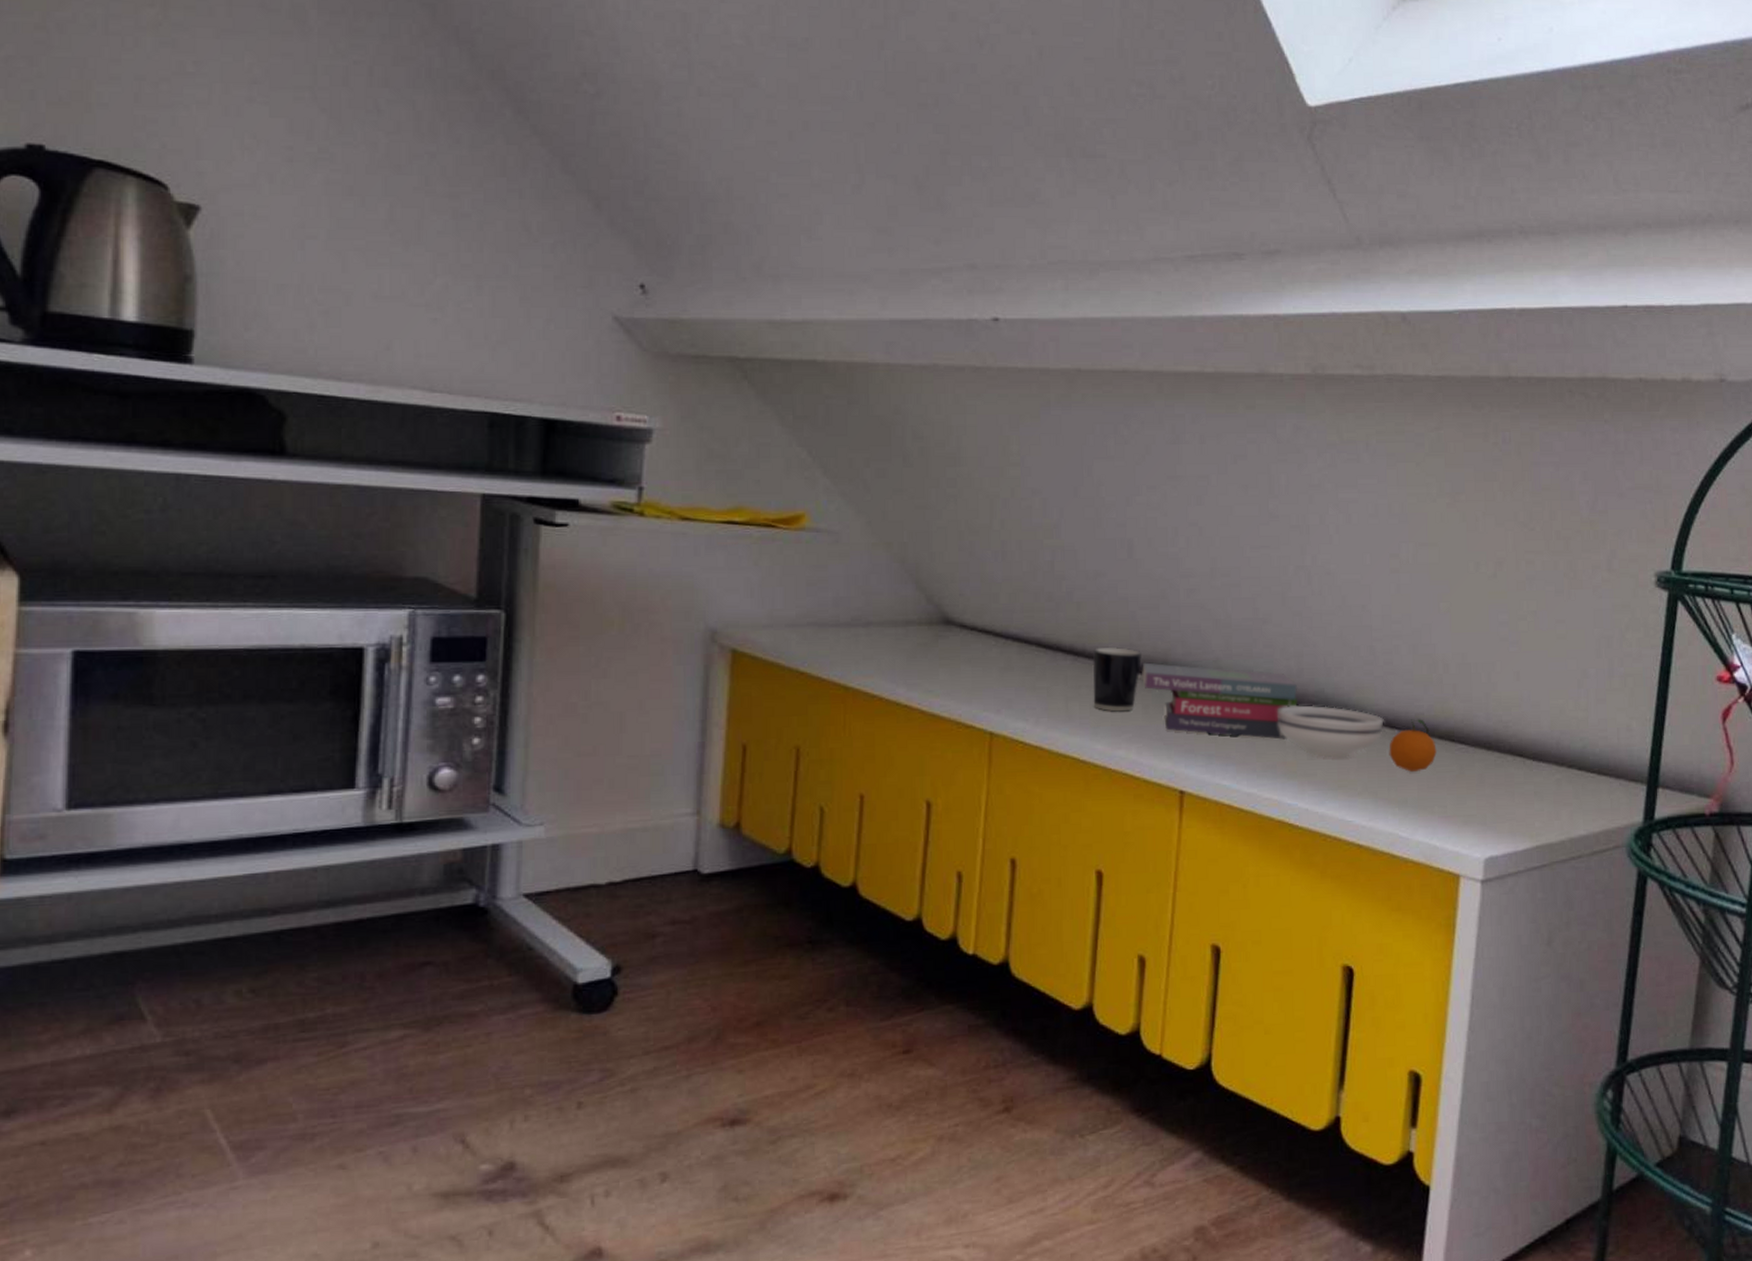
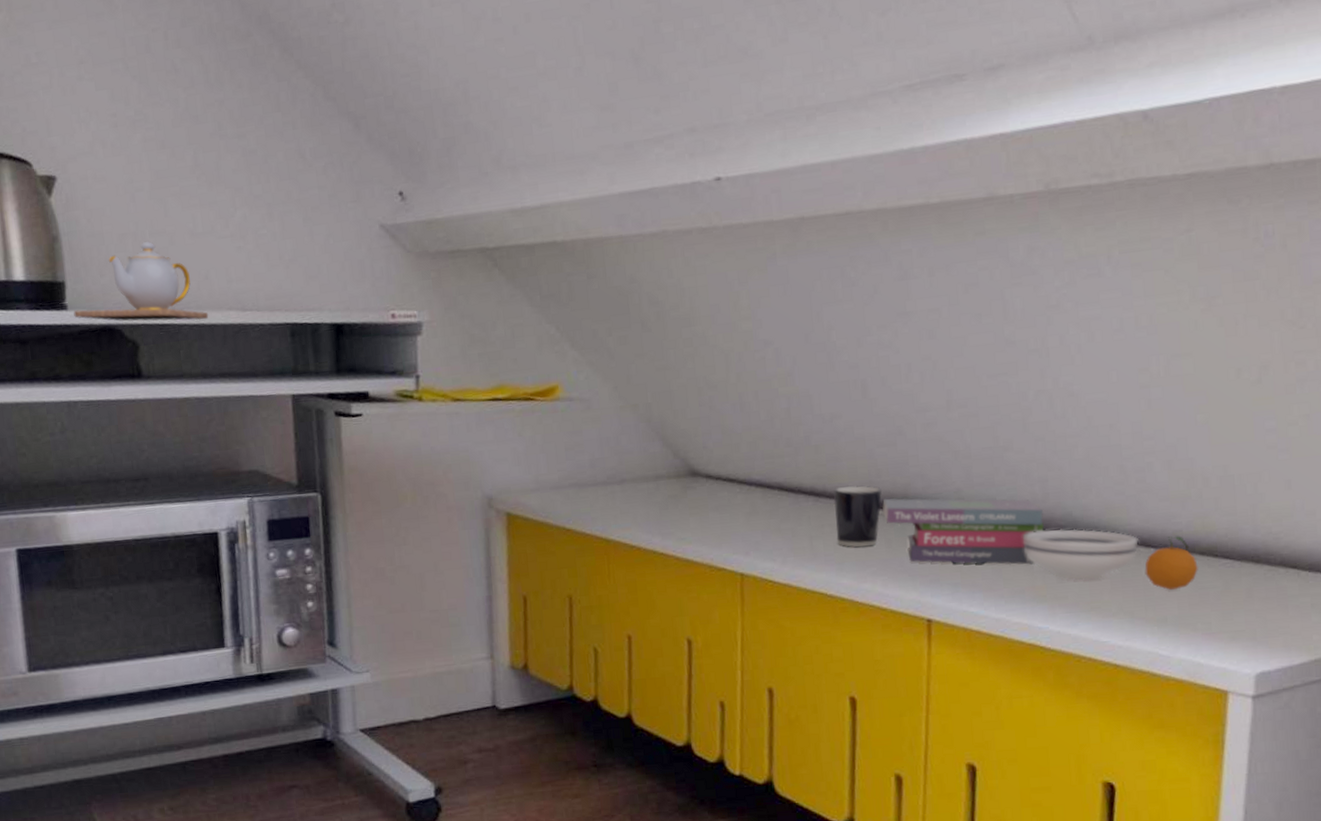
teapot: none [201,296,385,396] -> present [73,241,209,322]

